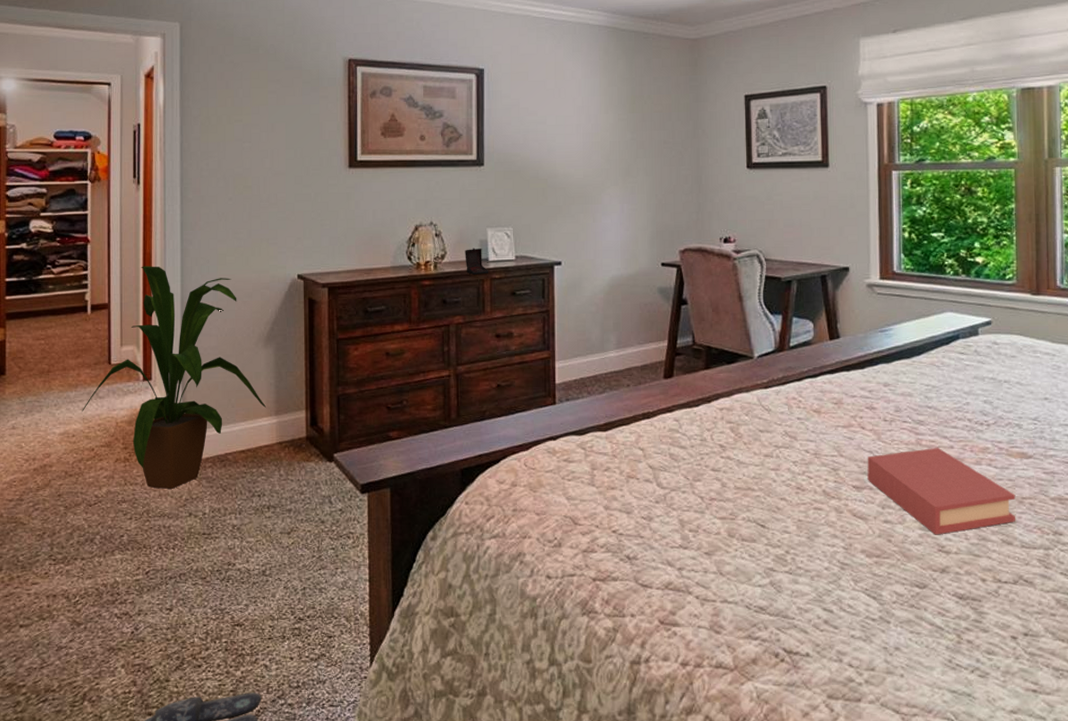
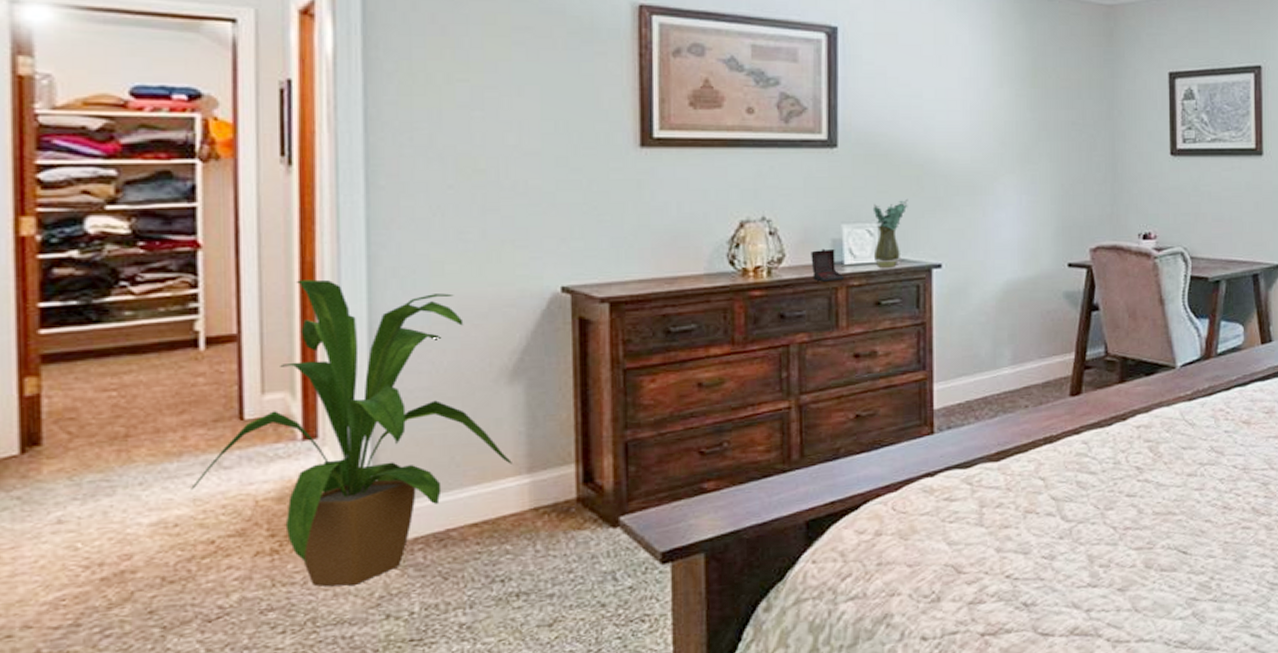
vase: none [509,207,536,265] -> present [872,198,908,269]

